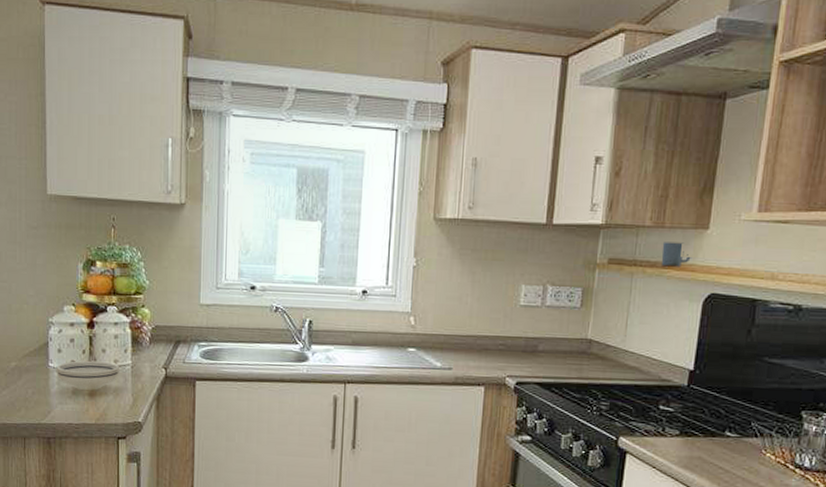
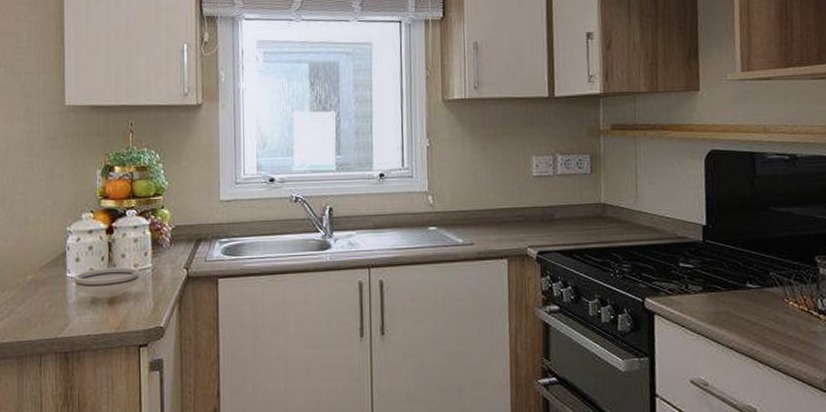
mug: present [661,242,691,269] -> none [659,104,688,130]

